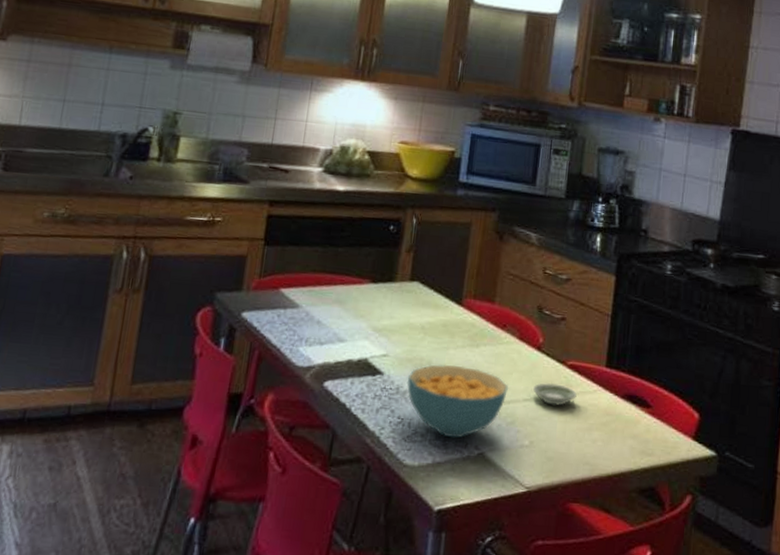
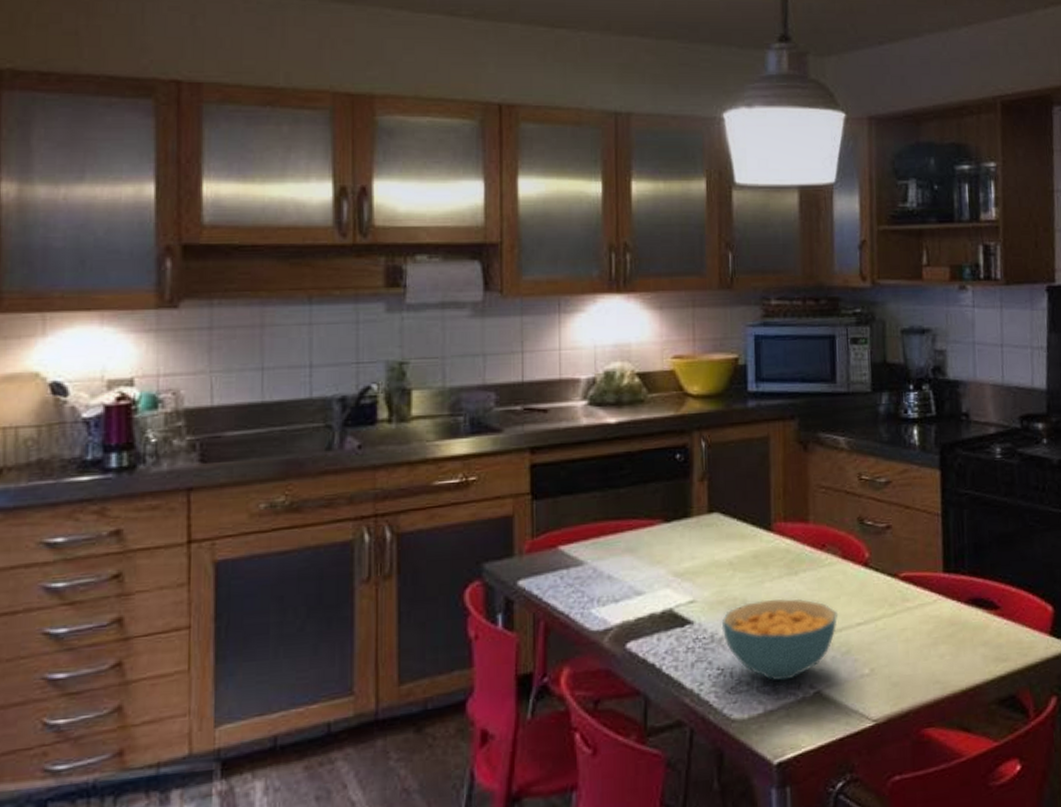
saucer: present [533,383,577,406] -> none [866,600,915,625]

